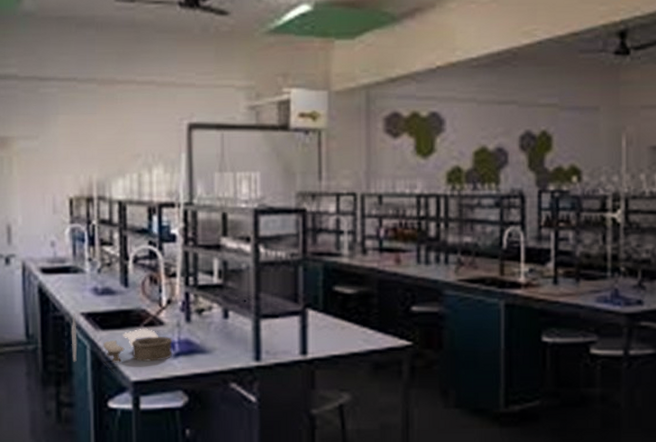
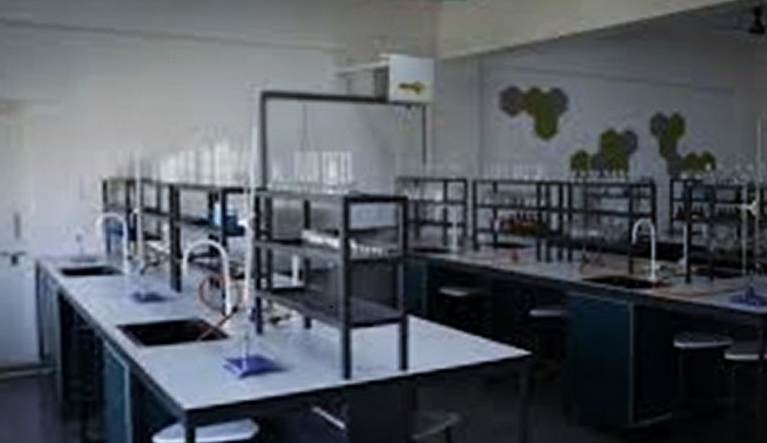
garden set: present [71,314,173,363] -> none [102,327,239,388]

